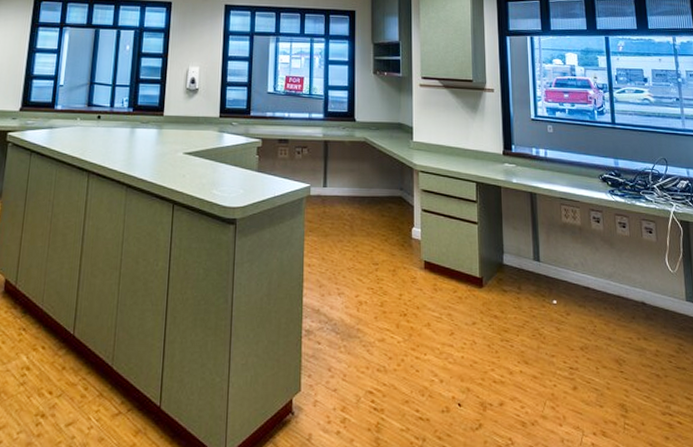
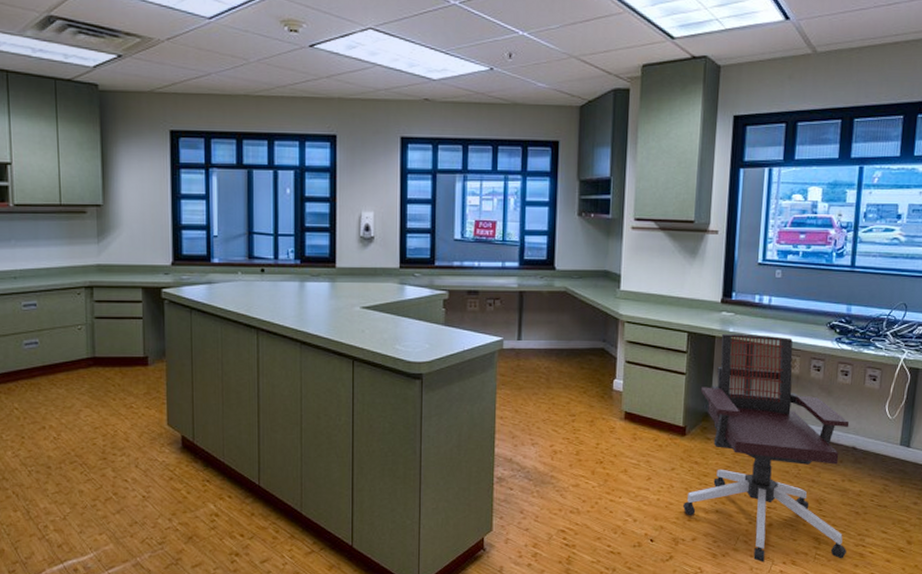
office chair: none [487,183,655,433] -> present [683,333,850,562]

